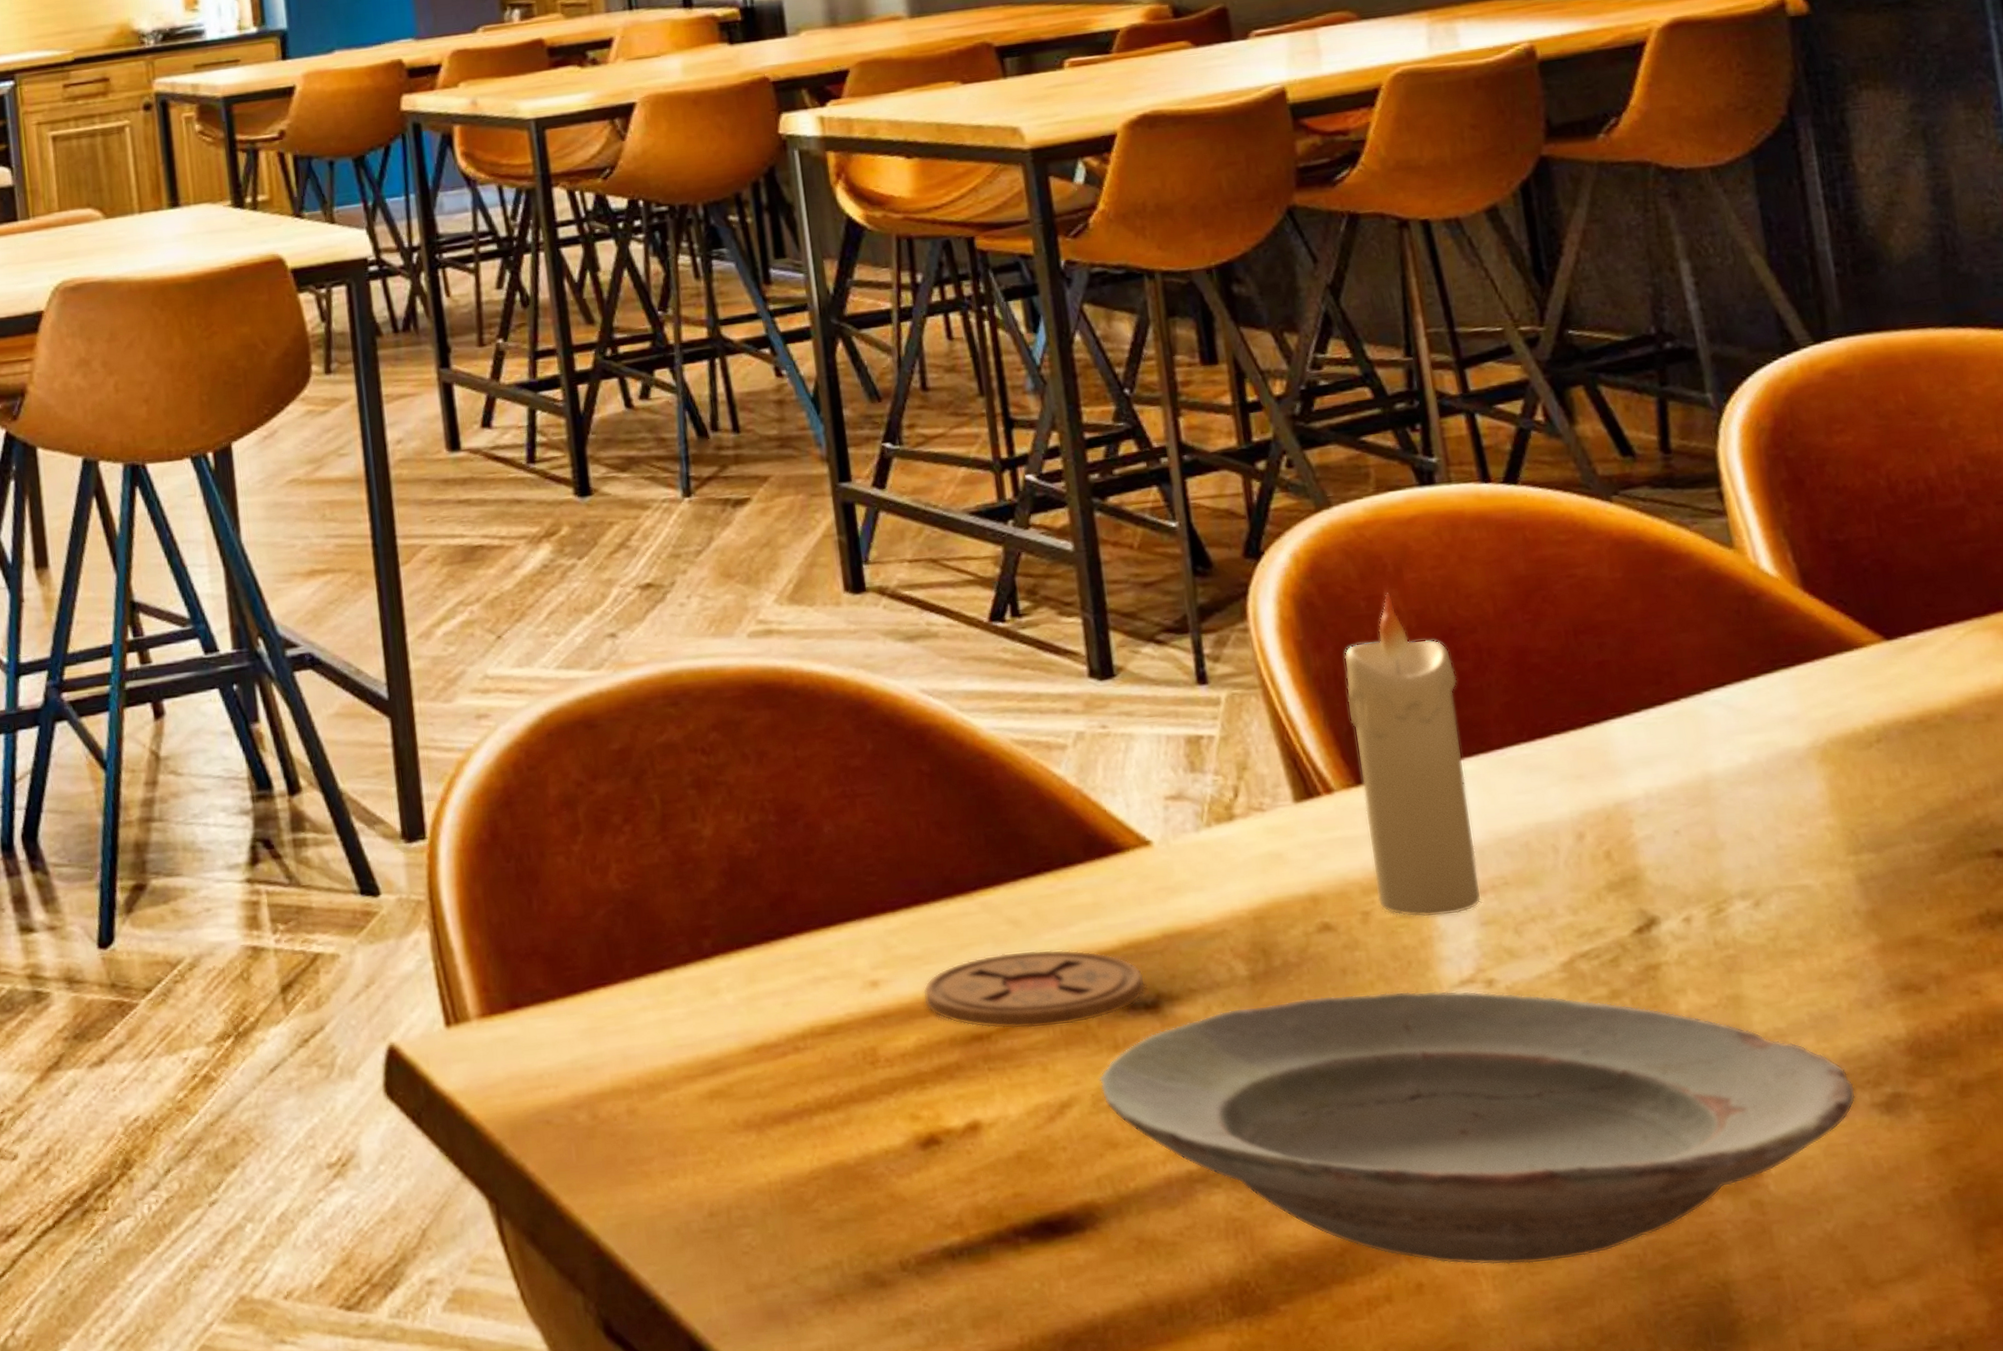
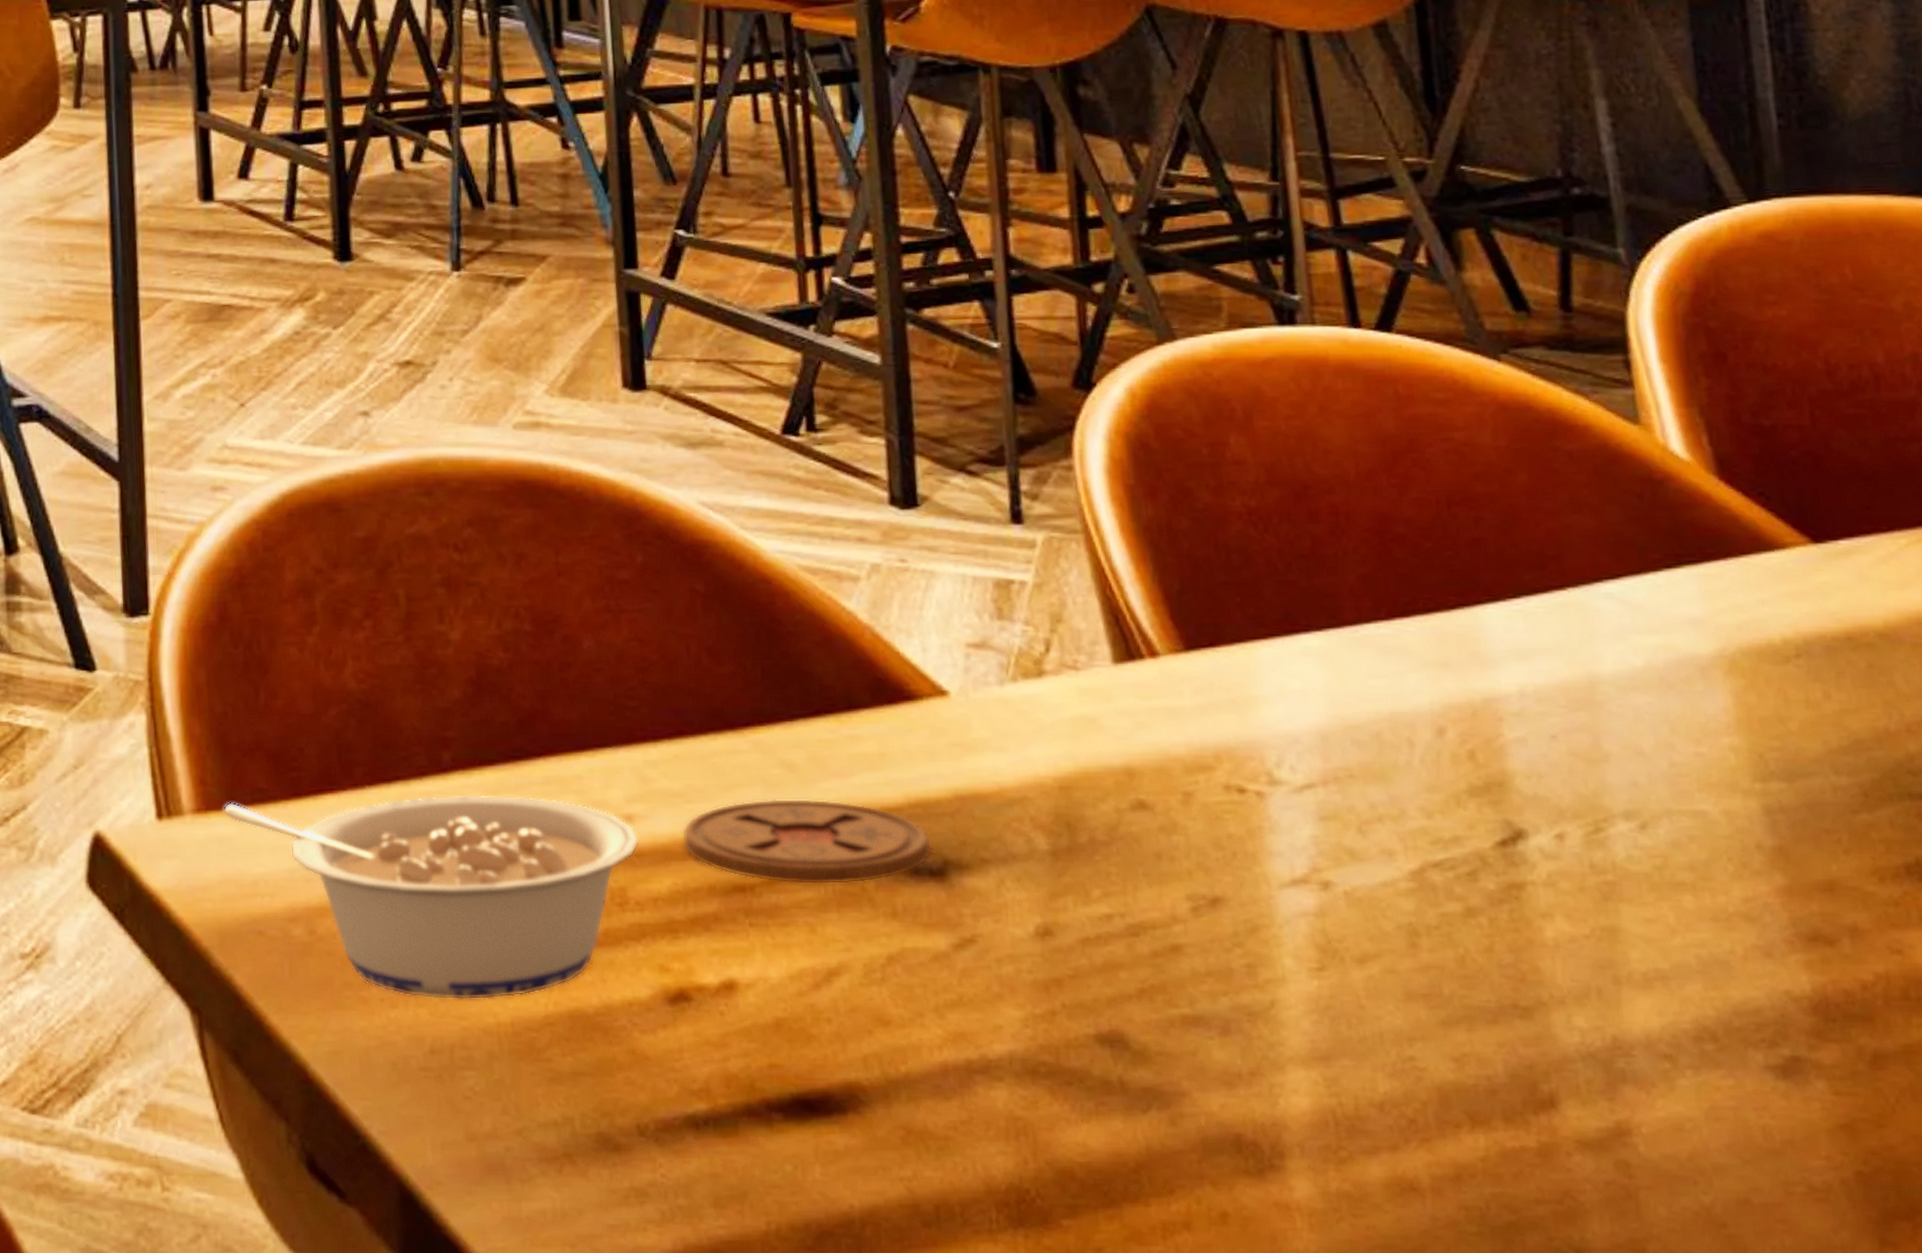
legume: none [506,972,886,1167] -> present [223,794,639,1000]
plate: present [1098,990,1856,1265] -> none [872,882,1747,1204]
candle: present [1344,593,1482,918] -> none [1180,440,1322,806]

